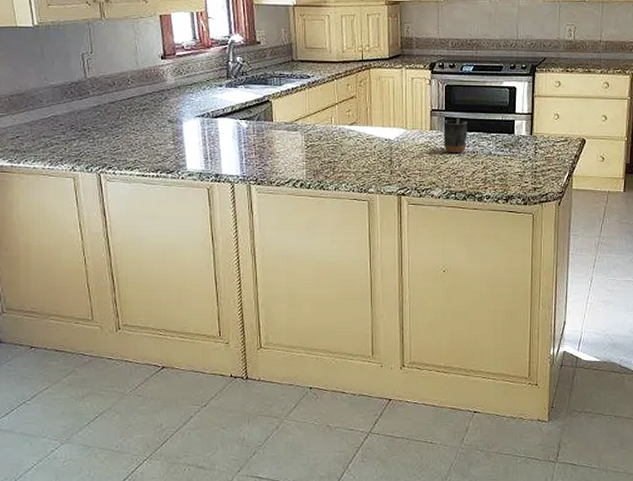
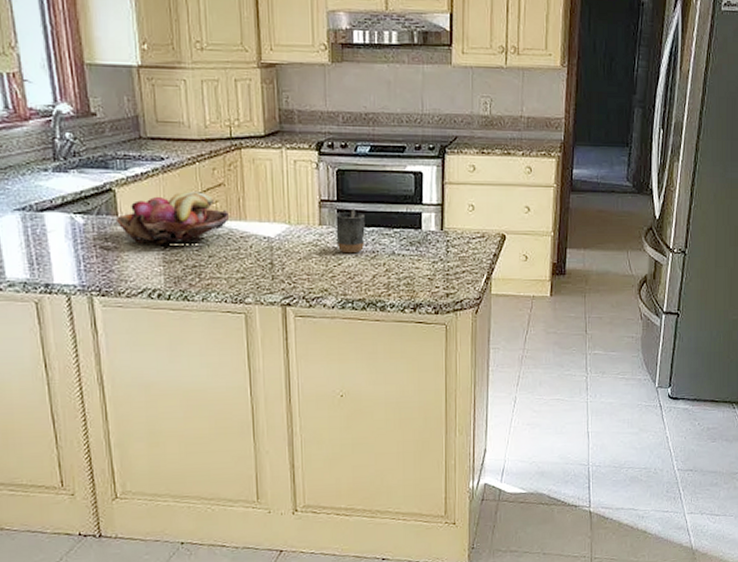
fruit basket: none [272,103,359,145] -> present [117,192,230,245]

